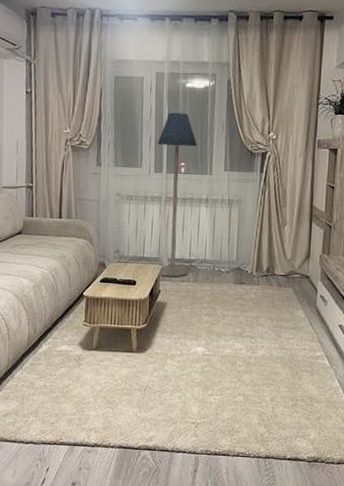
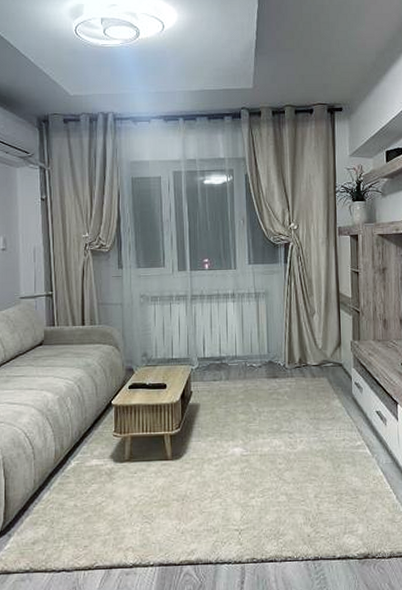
floor lamp: present [157,112,198,277] -> none [179,210,220,377]

